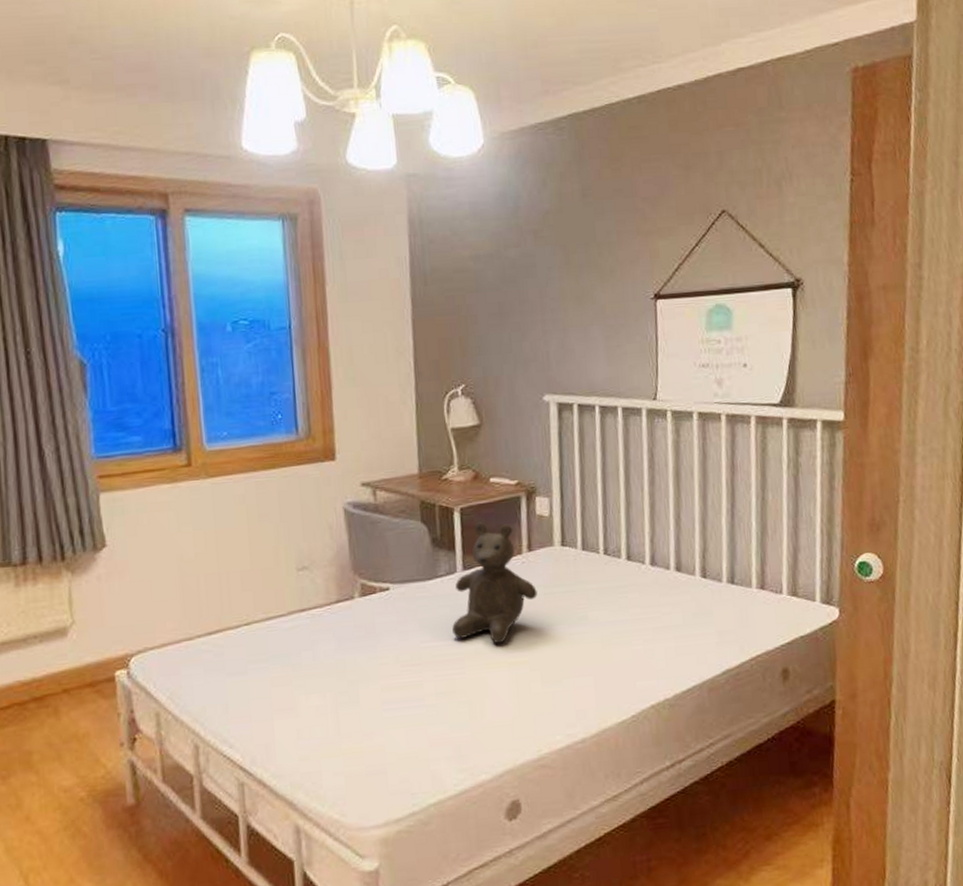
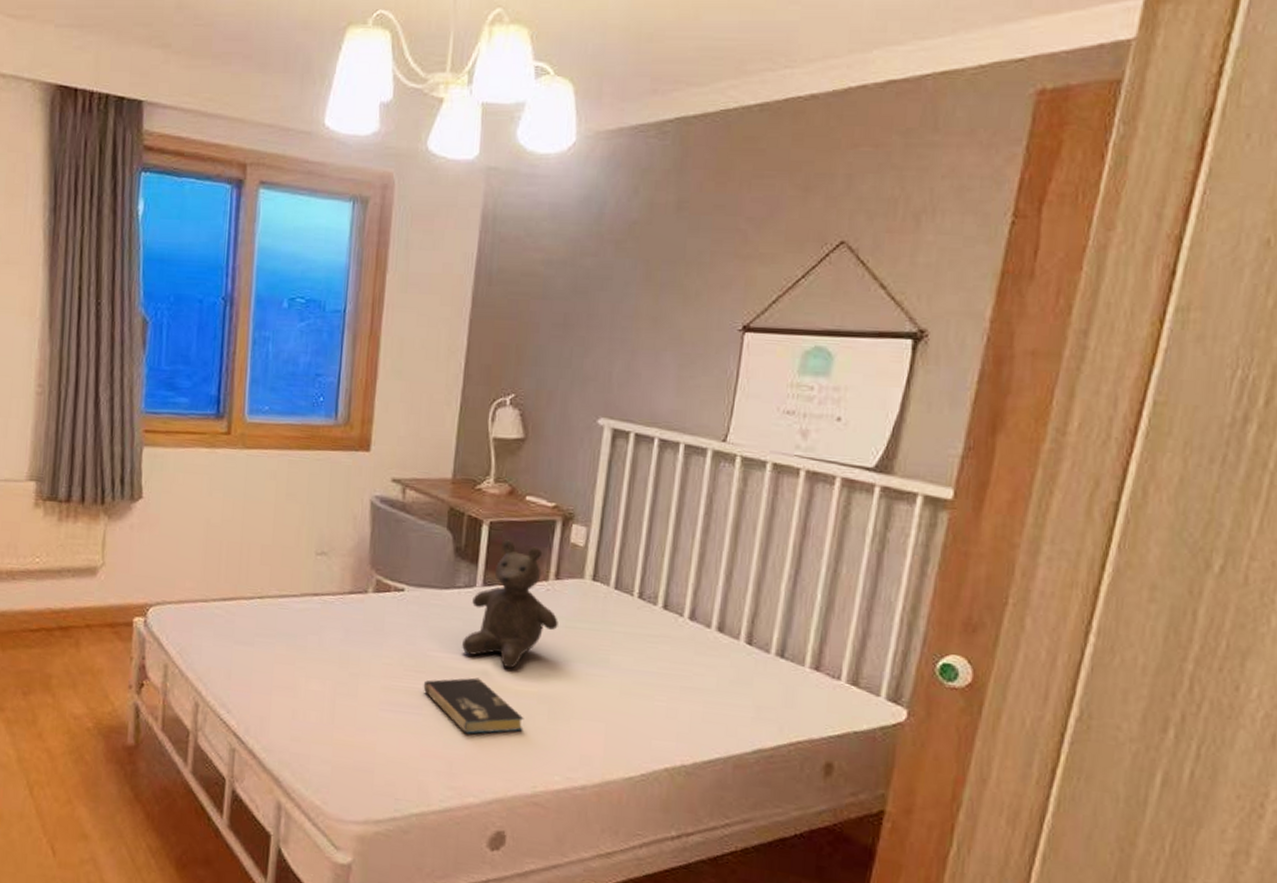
book: none [421,659,521,715] -> present [423,677,524,734]

